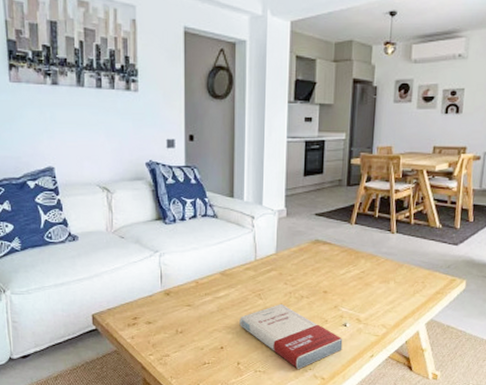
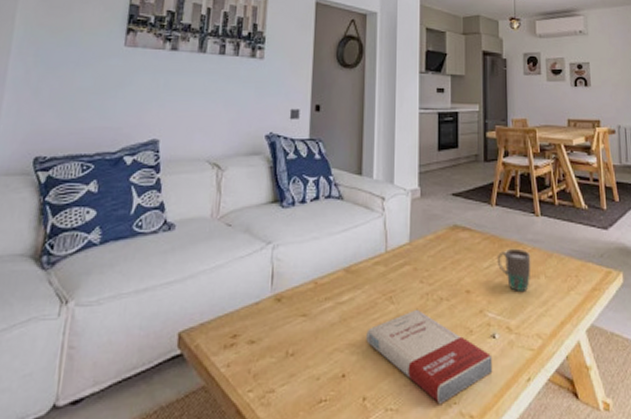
mug: none [352,259,384,294] -> present [497,248,531,293]

